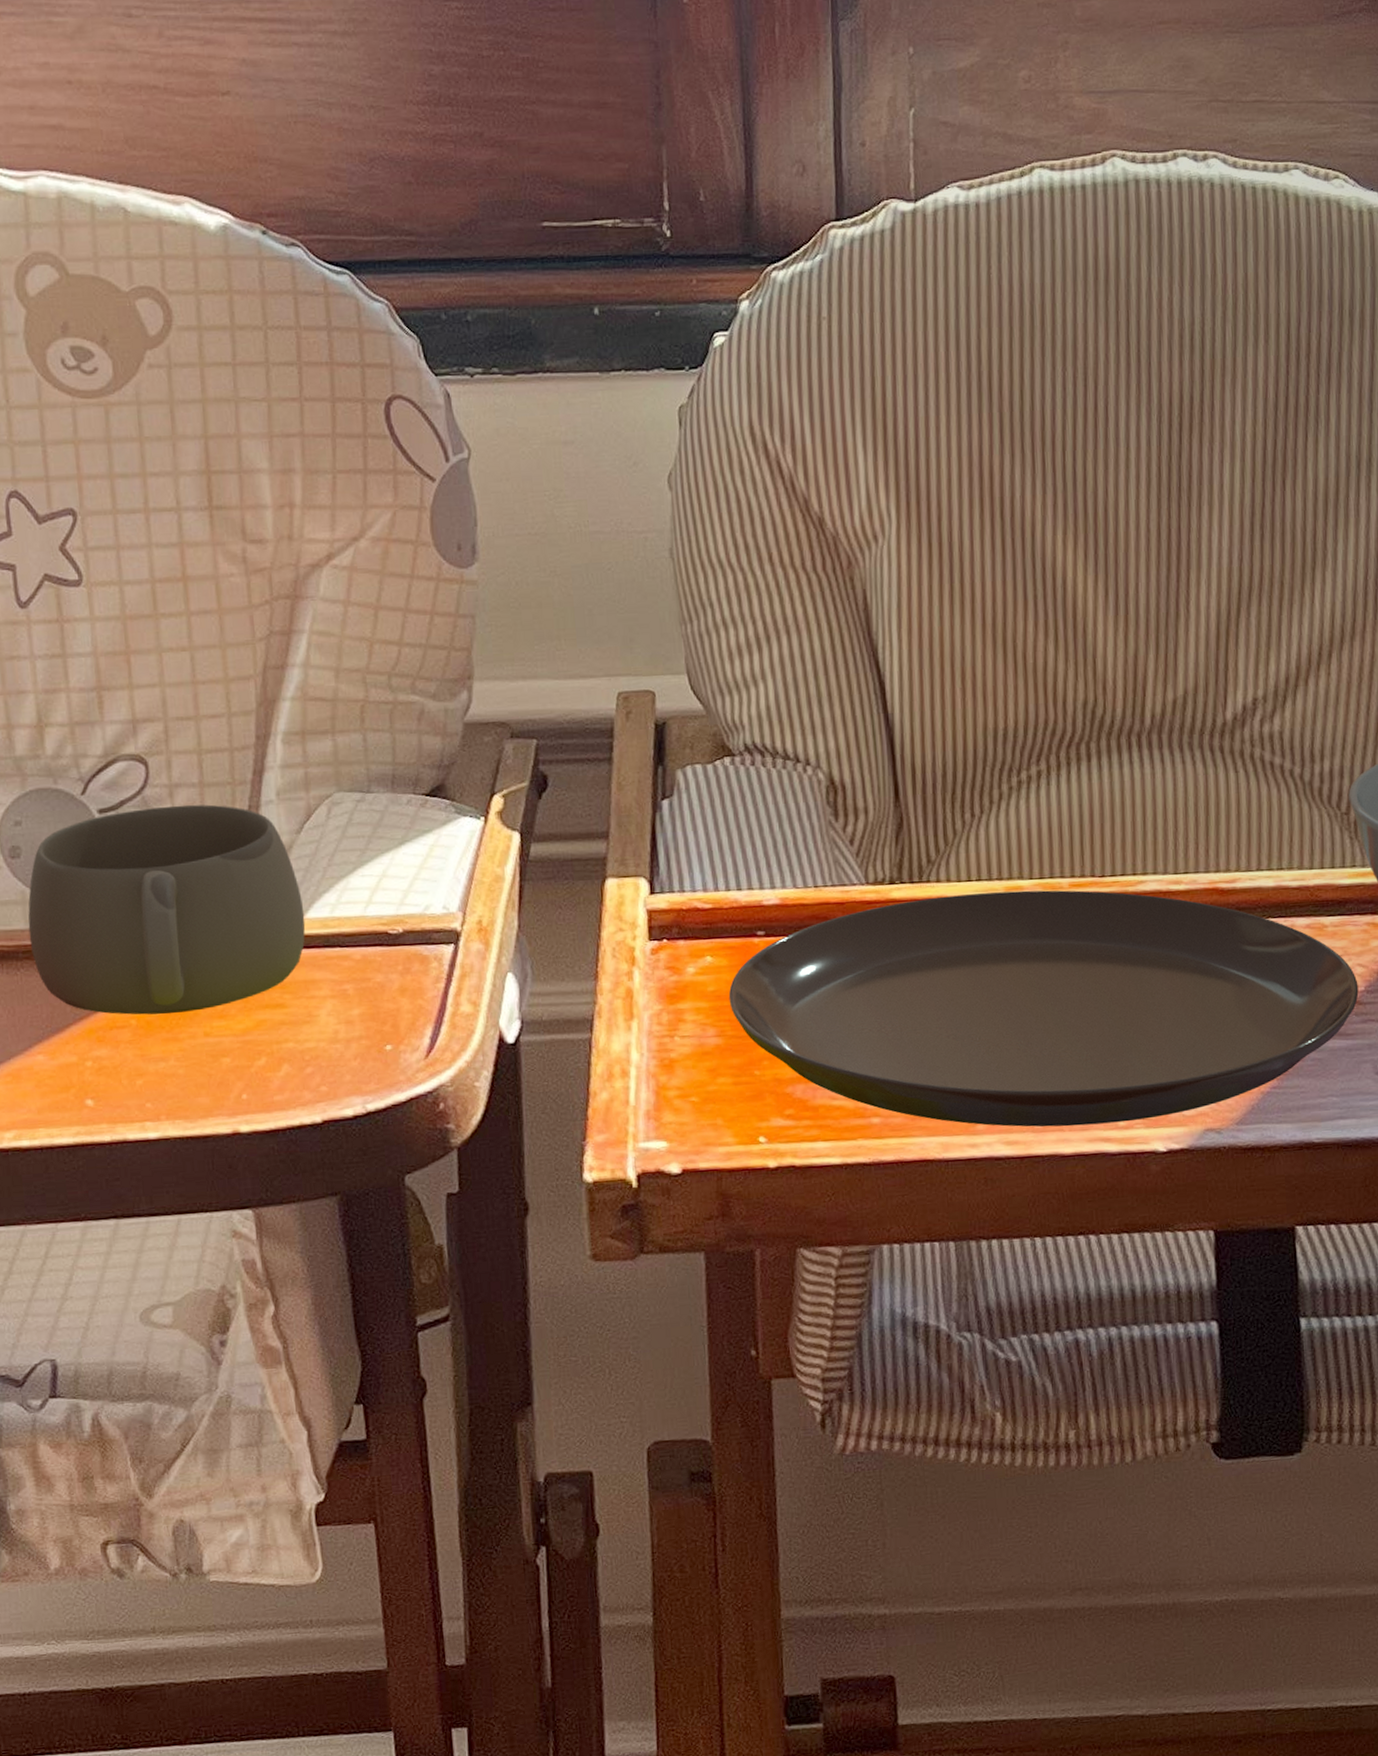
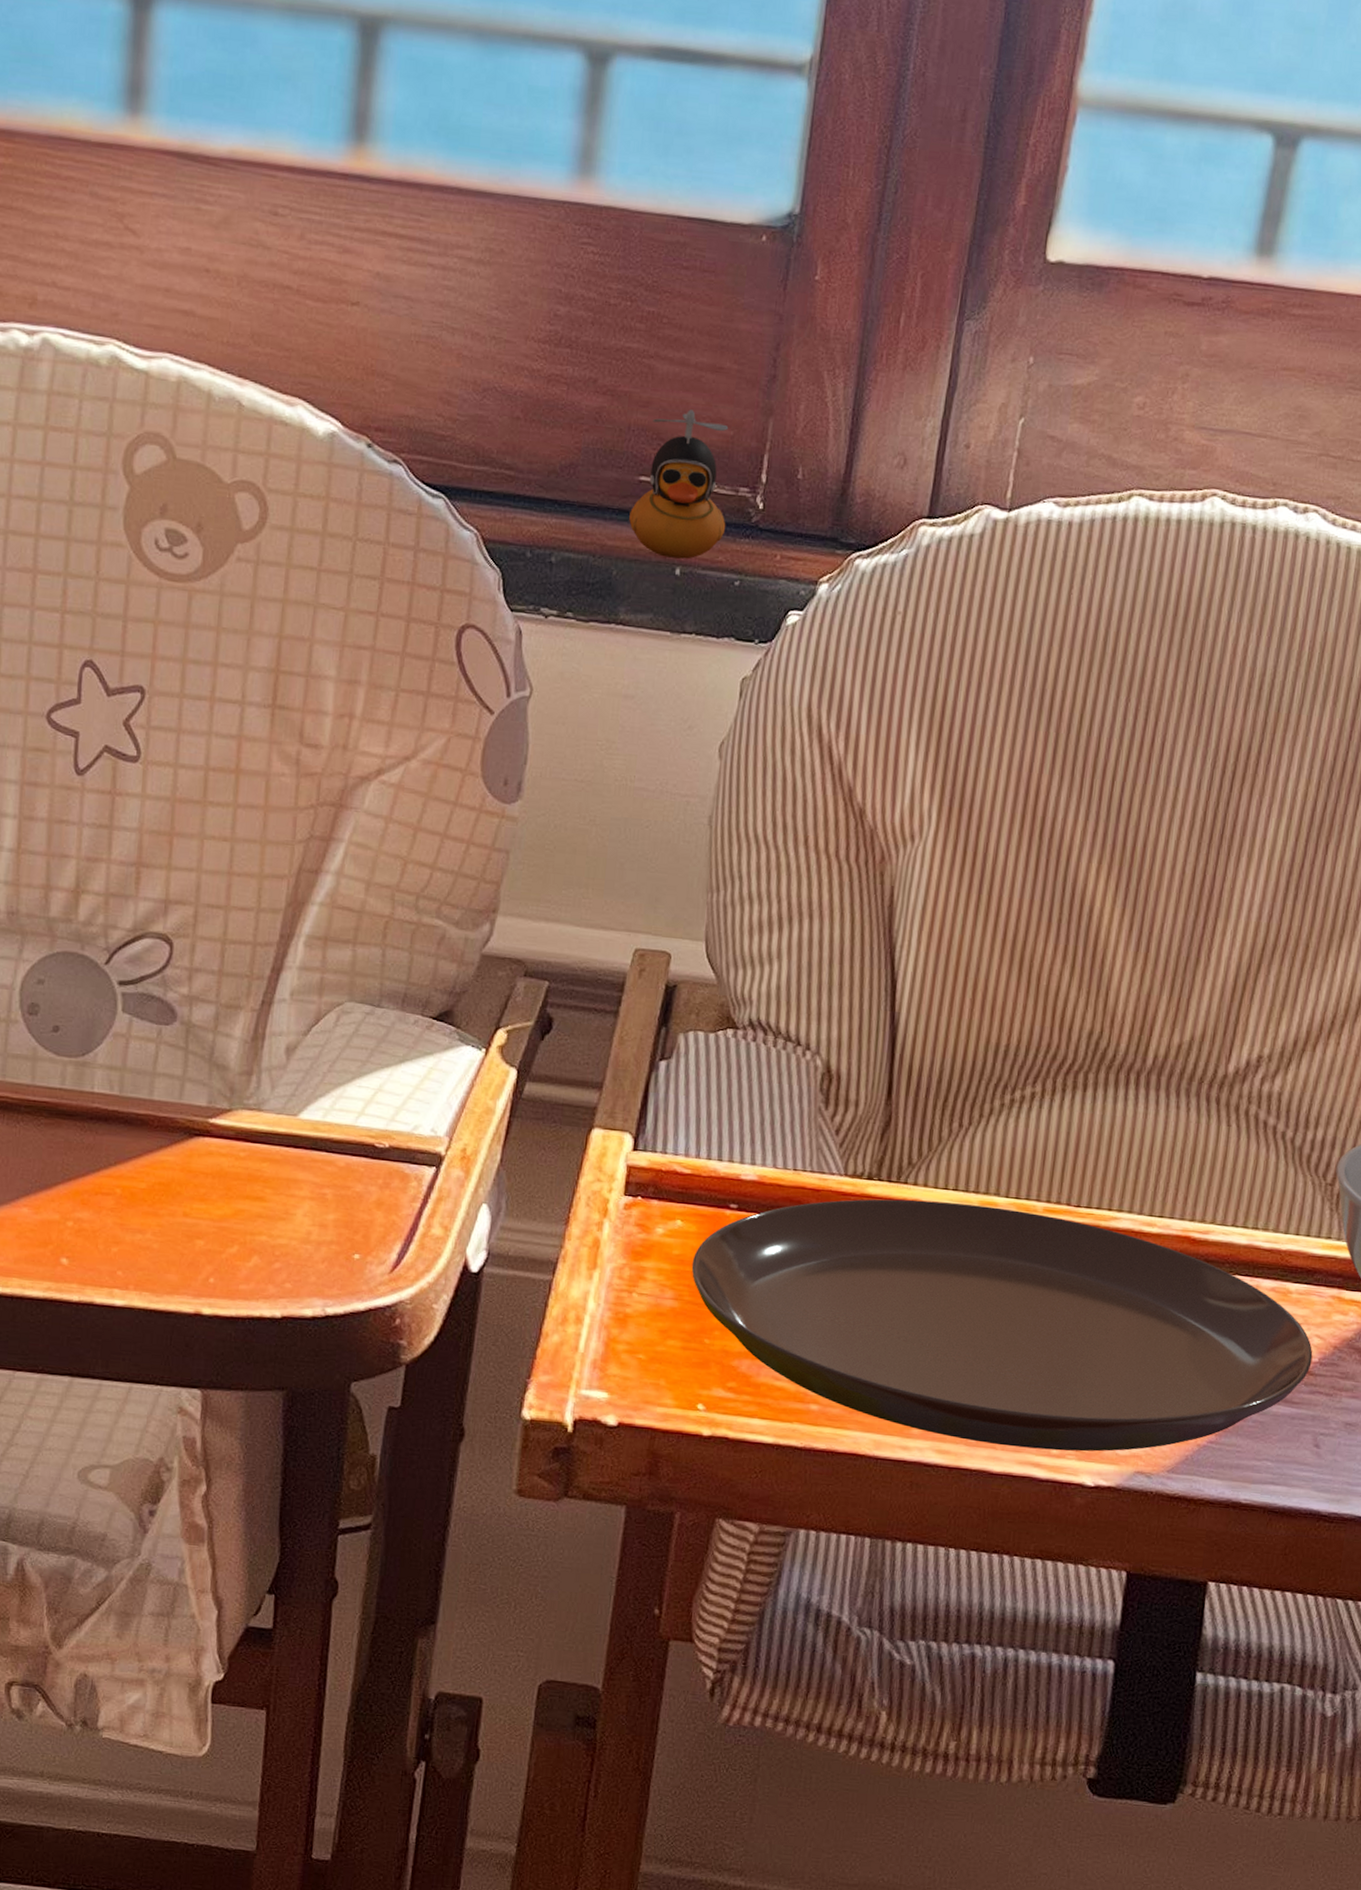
cup: present [28,804,306,1015] -> none [33,987,298,1191]
toy duck: none [538,149,637,299] -> present [629,409,729,559]

